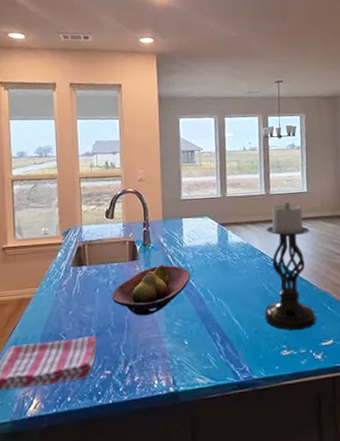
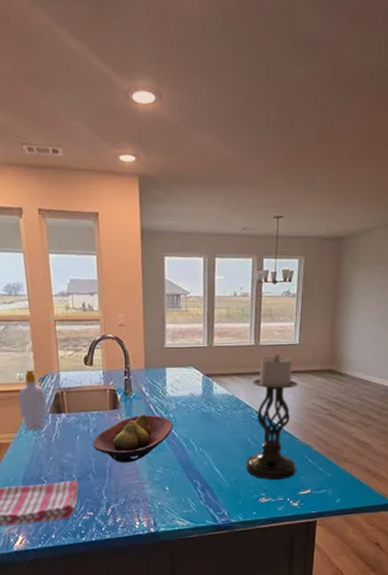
soap bottle: none [41,224,70,285] -> present [17,369,48,431]

